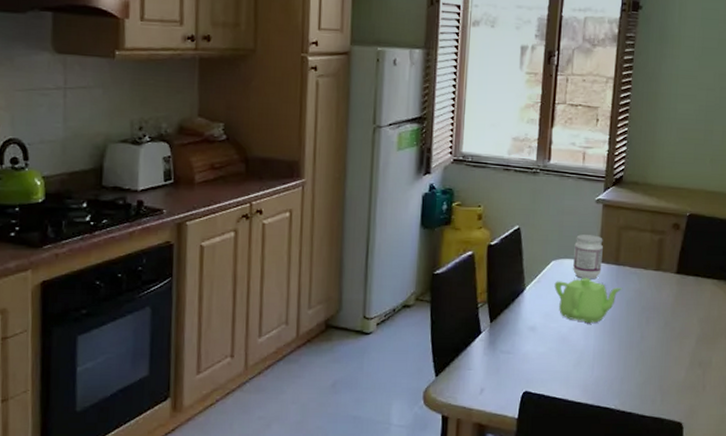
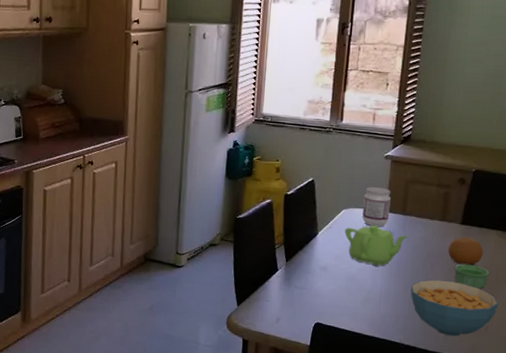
cereal bowl: none [625,336,716,398] -> present [410,279,499,337]
fruit: none [663,287,700,319] -> present [447,236,484,266]
ramekin: none [671,317,706,344] -> present [455,264,490,289]

